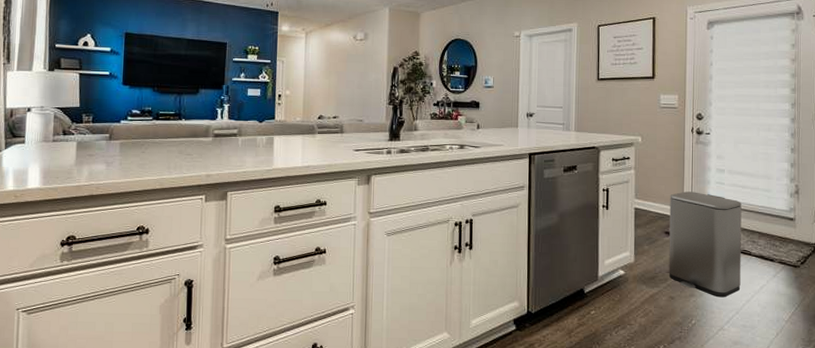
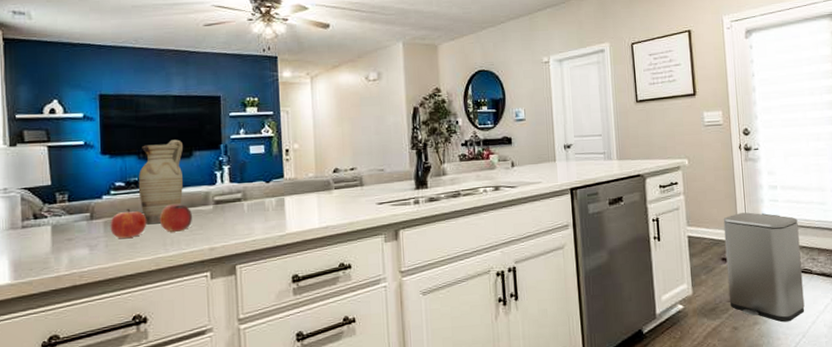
fruit: none [125,133,156,160] -> present [110,208,147,239]
ceramic jug: none [151,77,191,149] -> present [138,139,183,225]
fruit: none [166,133,194,157] -> present [159,203,192,232]

